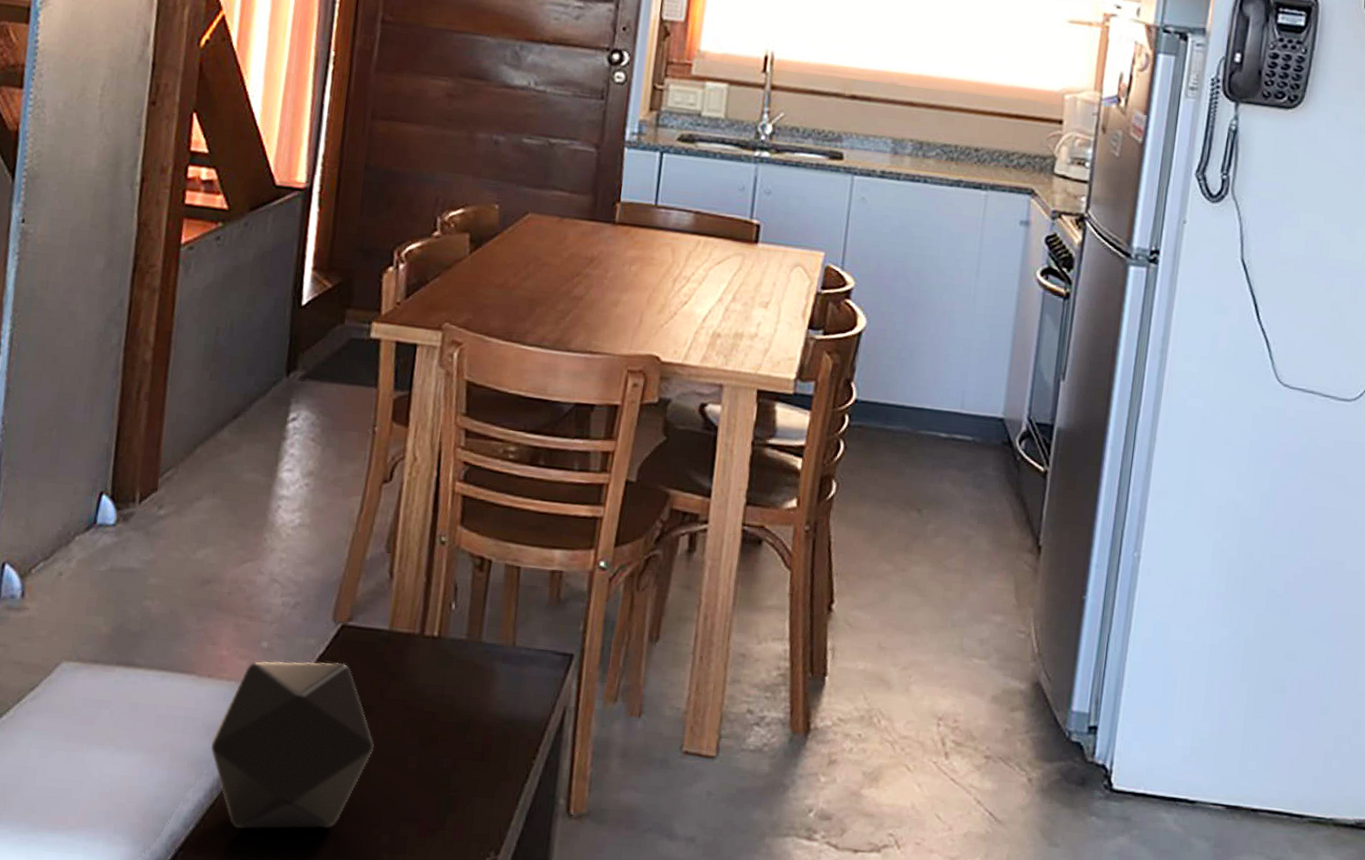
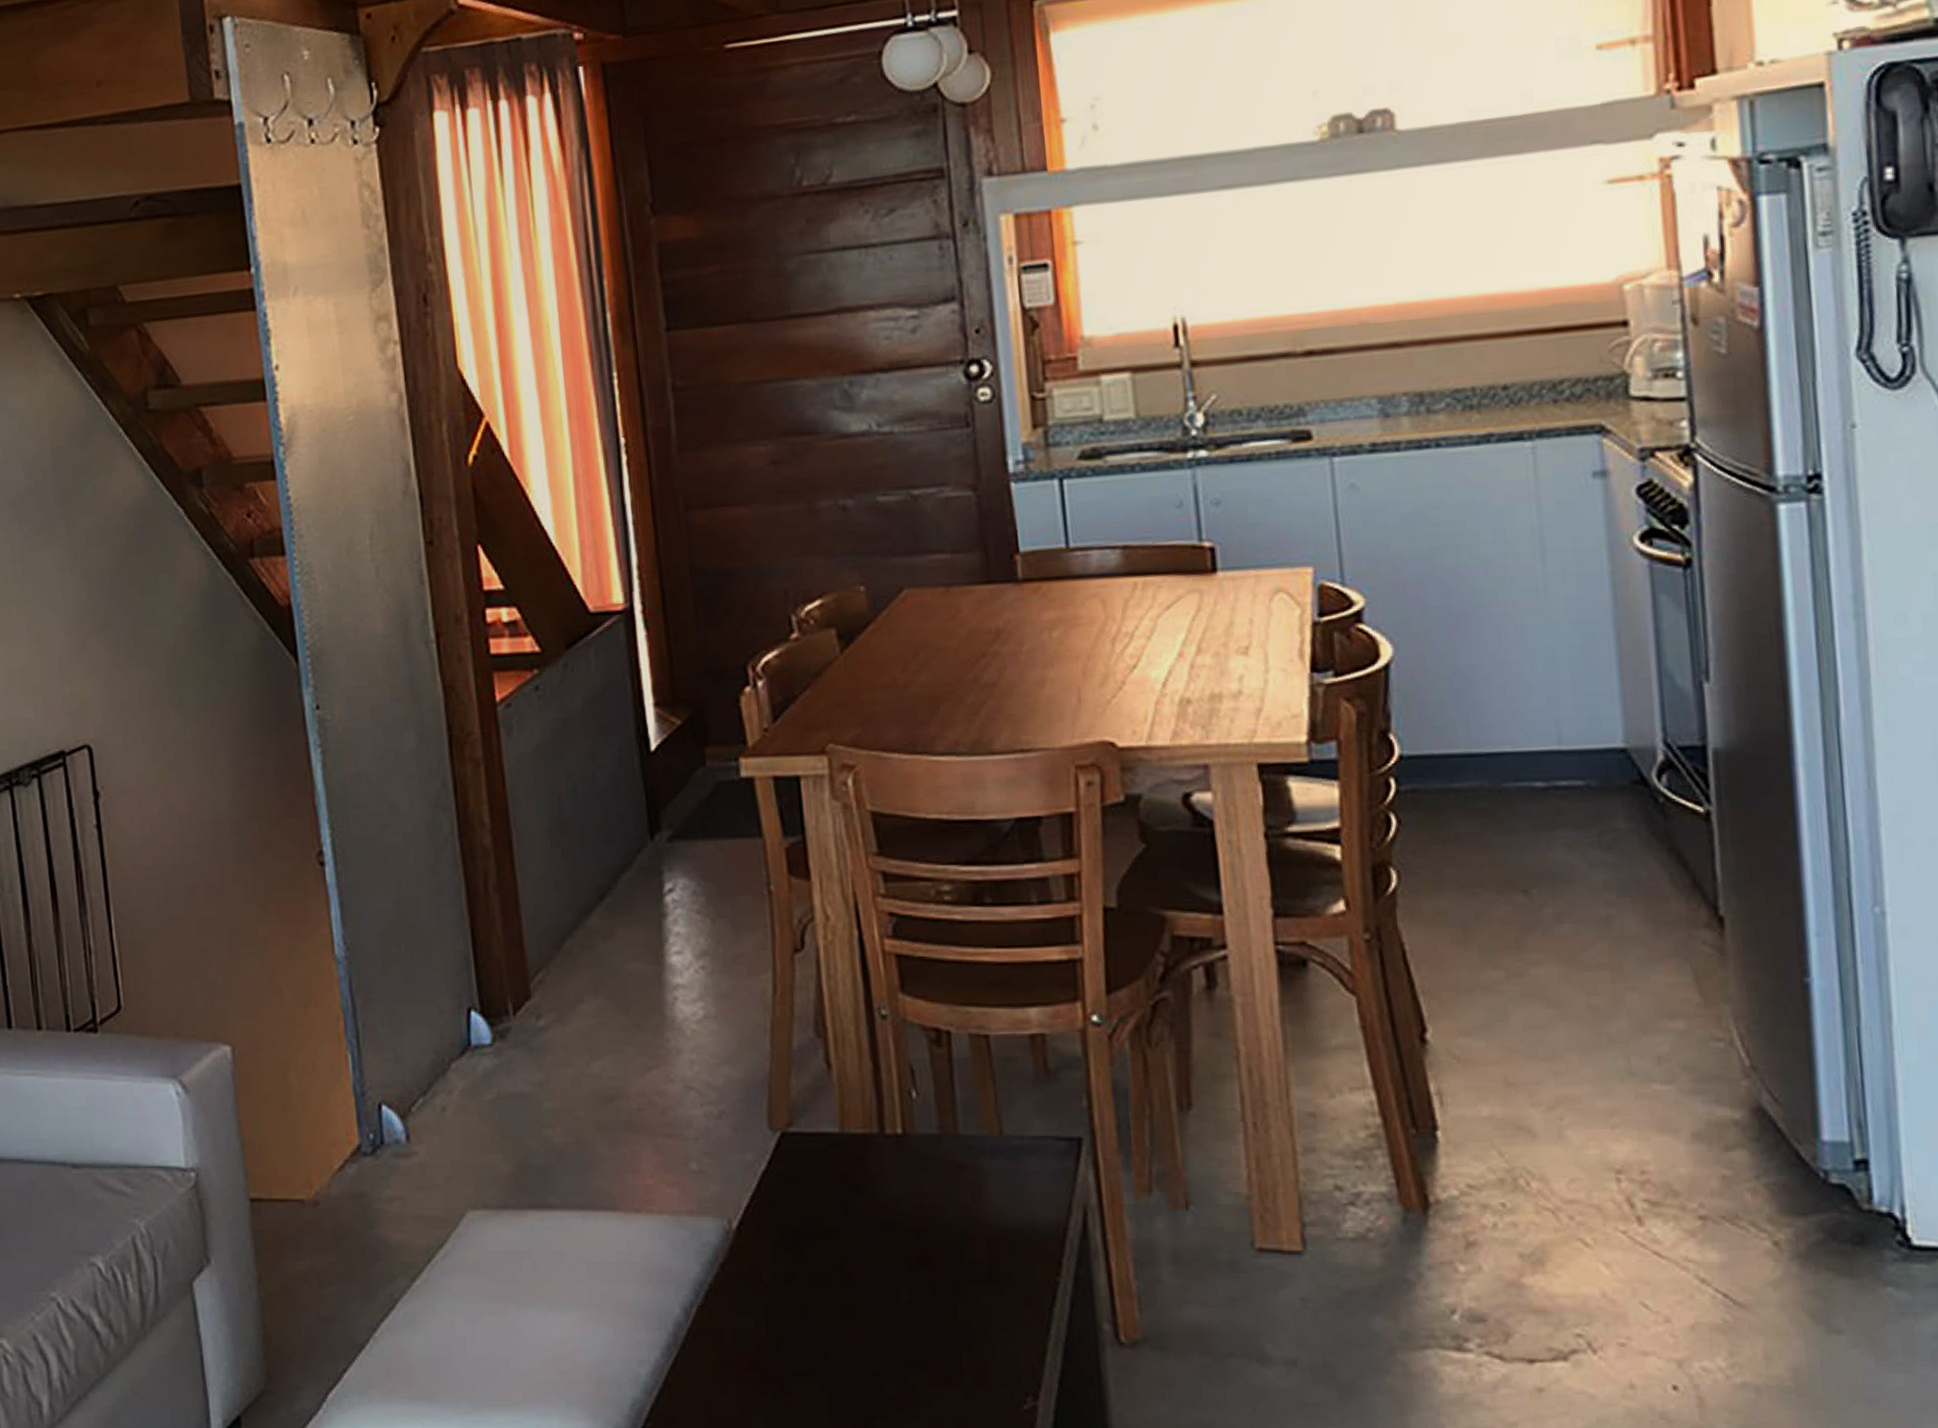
decorative tray: present [211,661,375,829] -> none [656,1178,853,1391]

